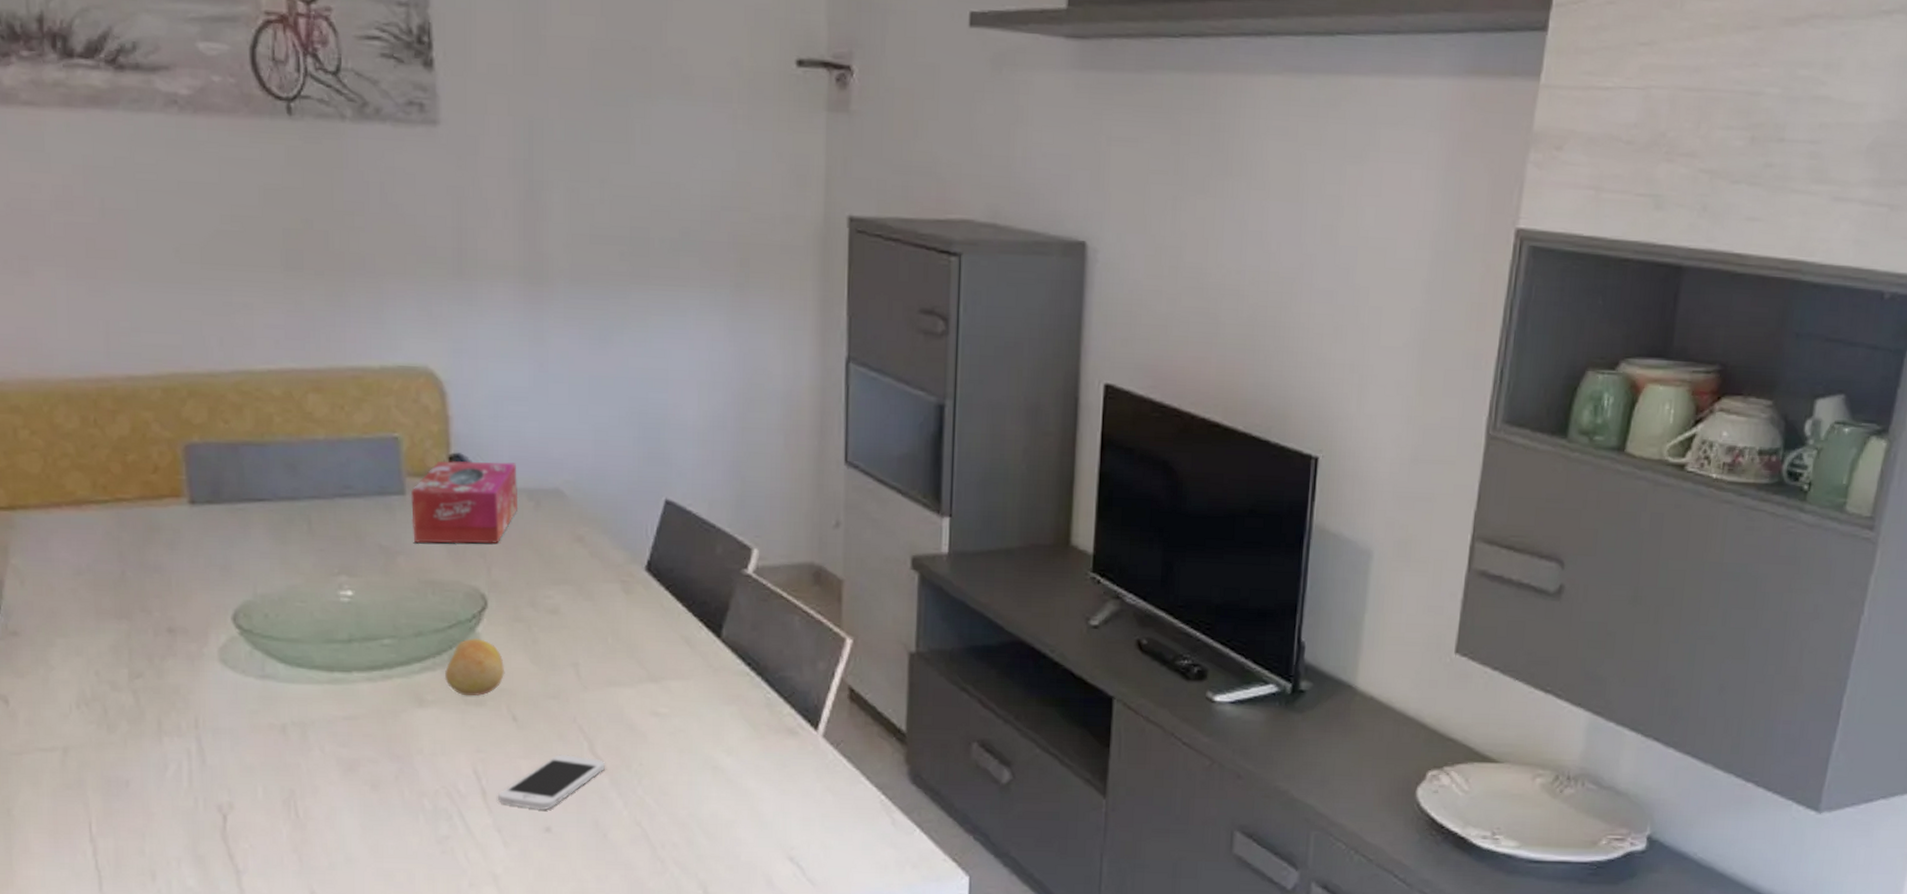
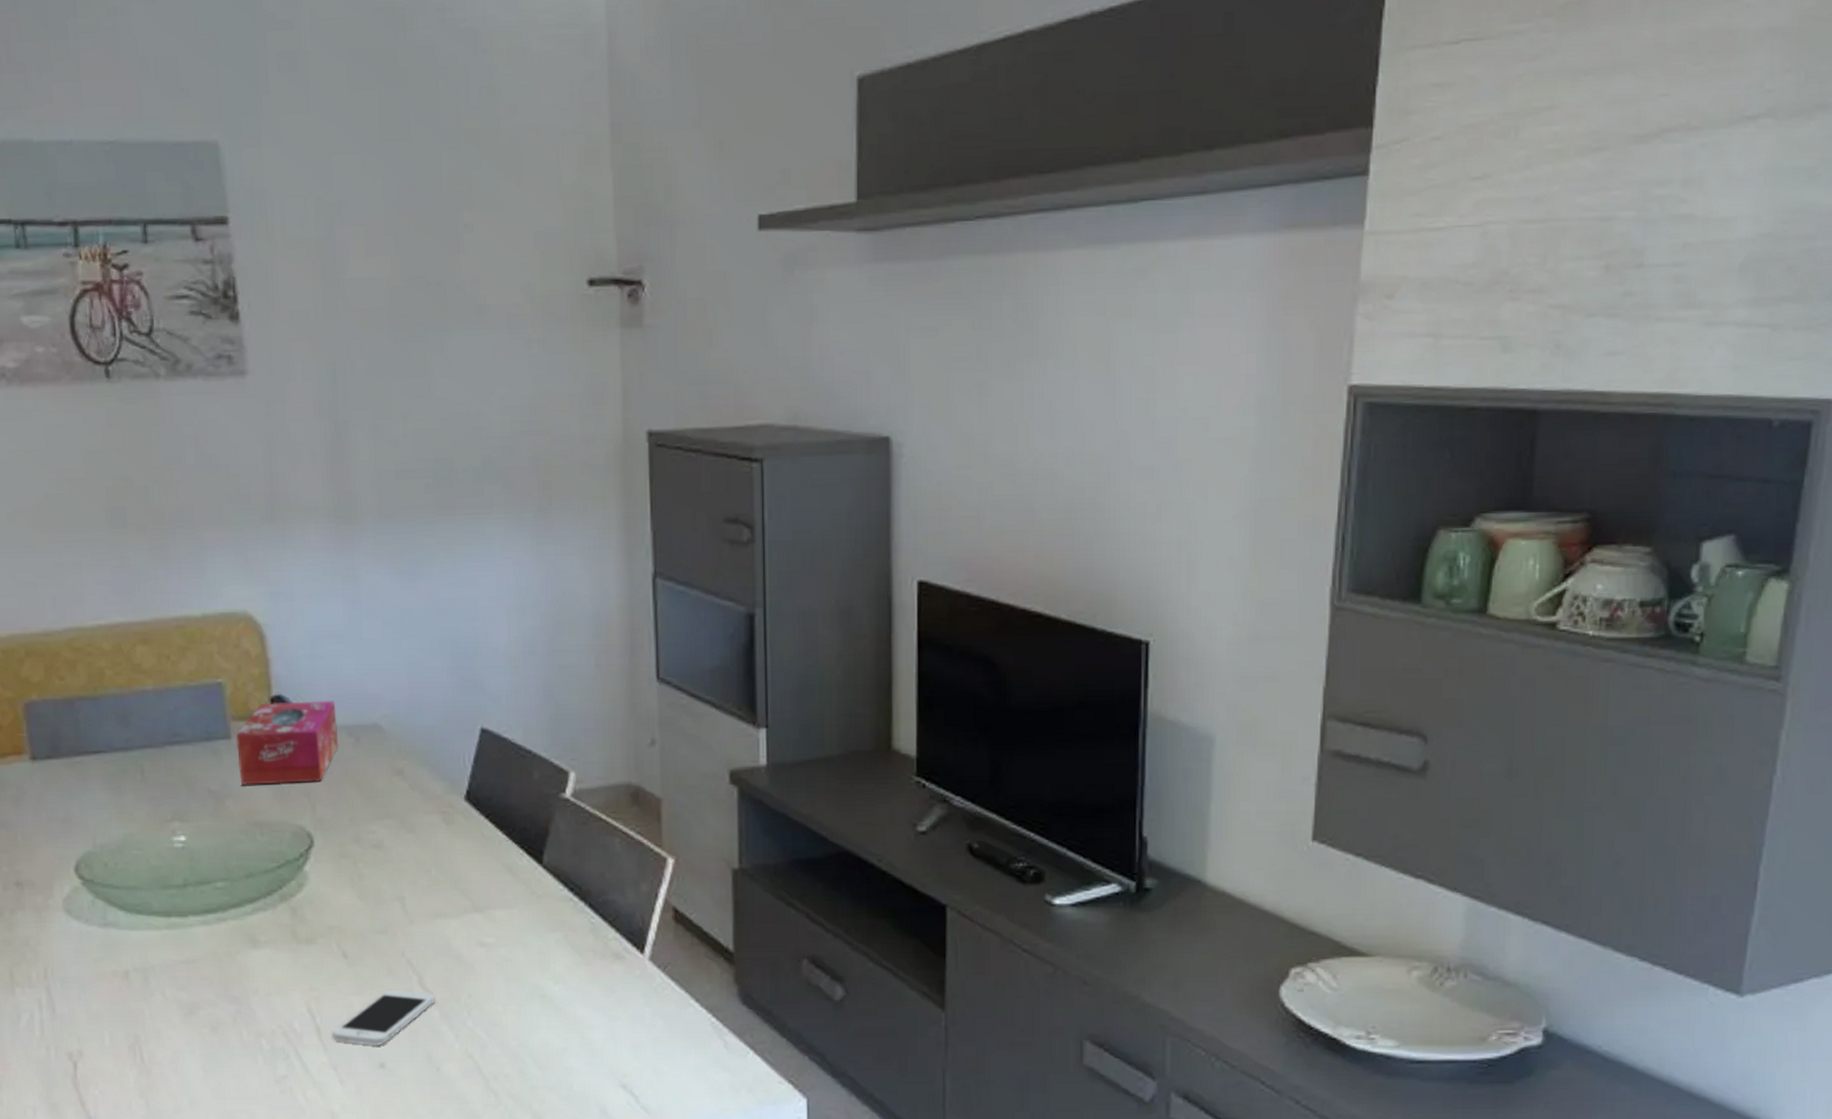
fruit: present [444,638,505,696] -> none [275,877,334,935]

